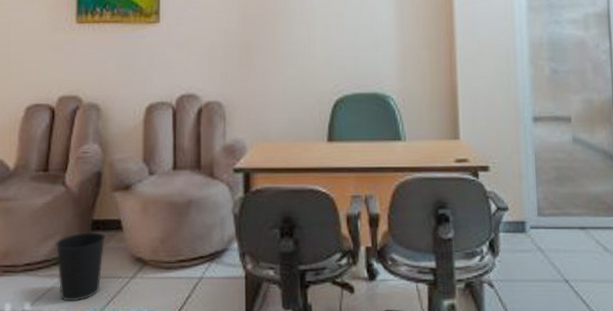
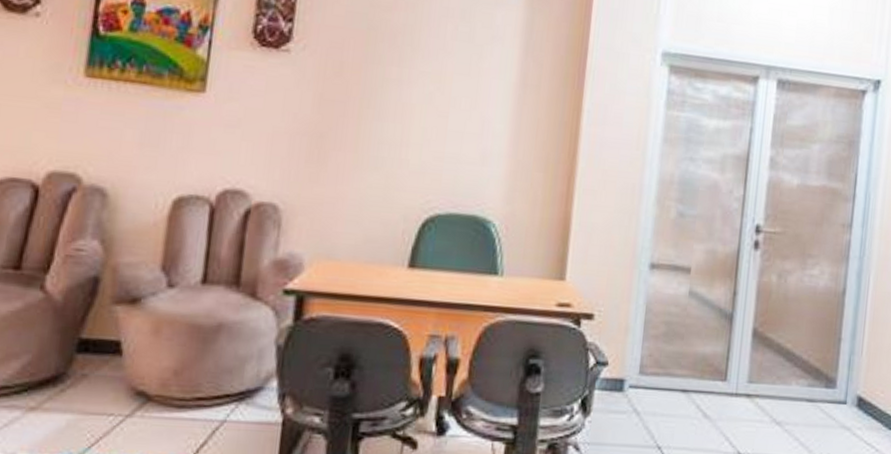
wastebasket: present [56,231,105,302] -> none [20,352,96,443]

